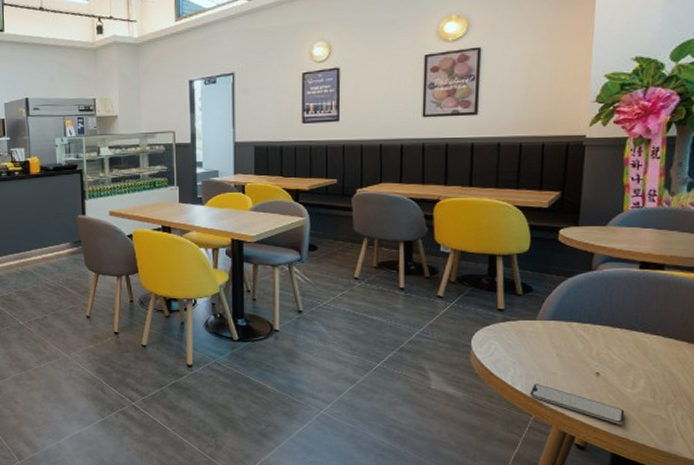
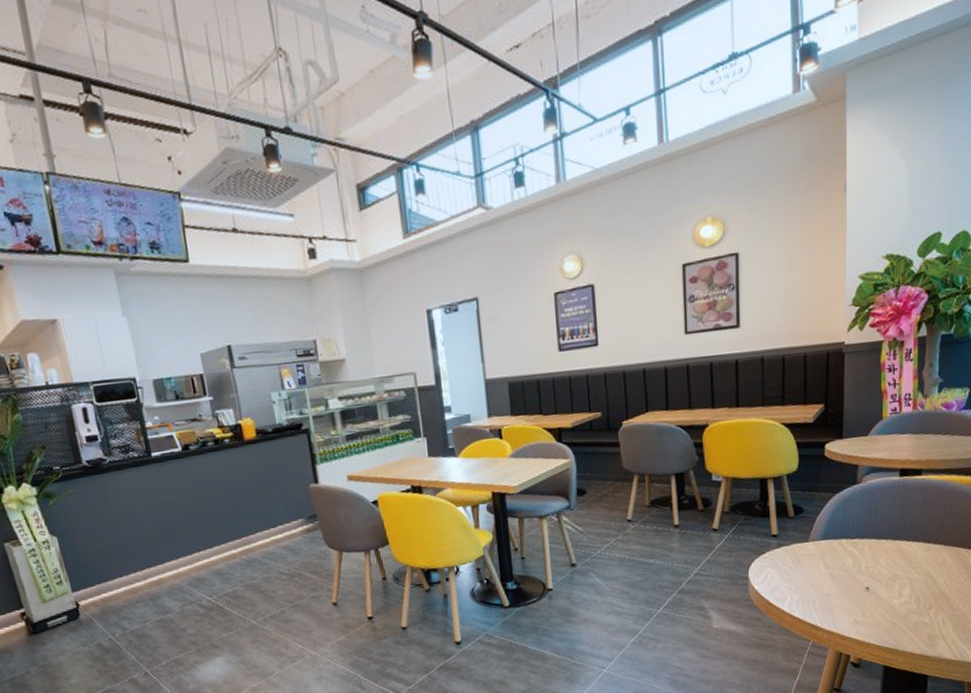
smartphone: present [529,384,625,425] -> none [807,607,893,637]

